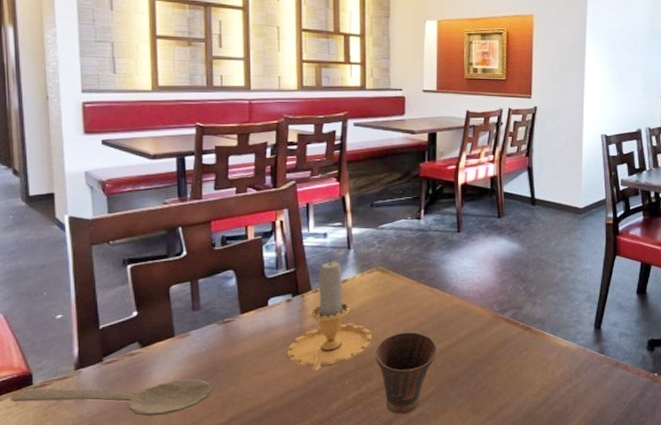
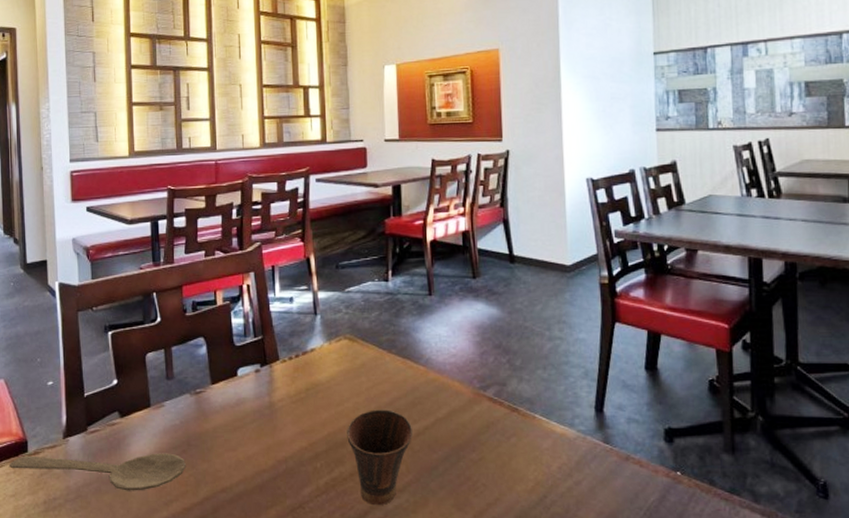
candle: present [287,258,372,371] -> none [257,325,342,450]

